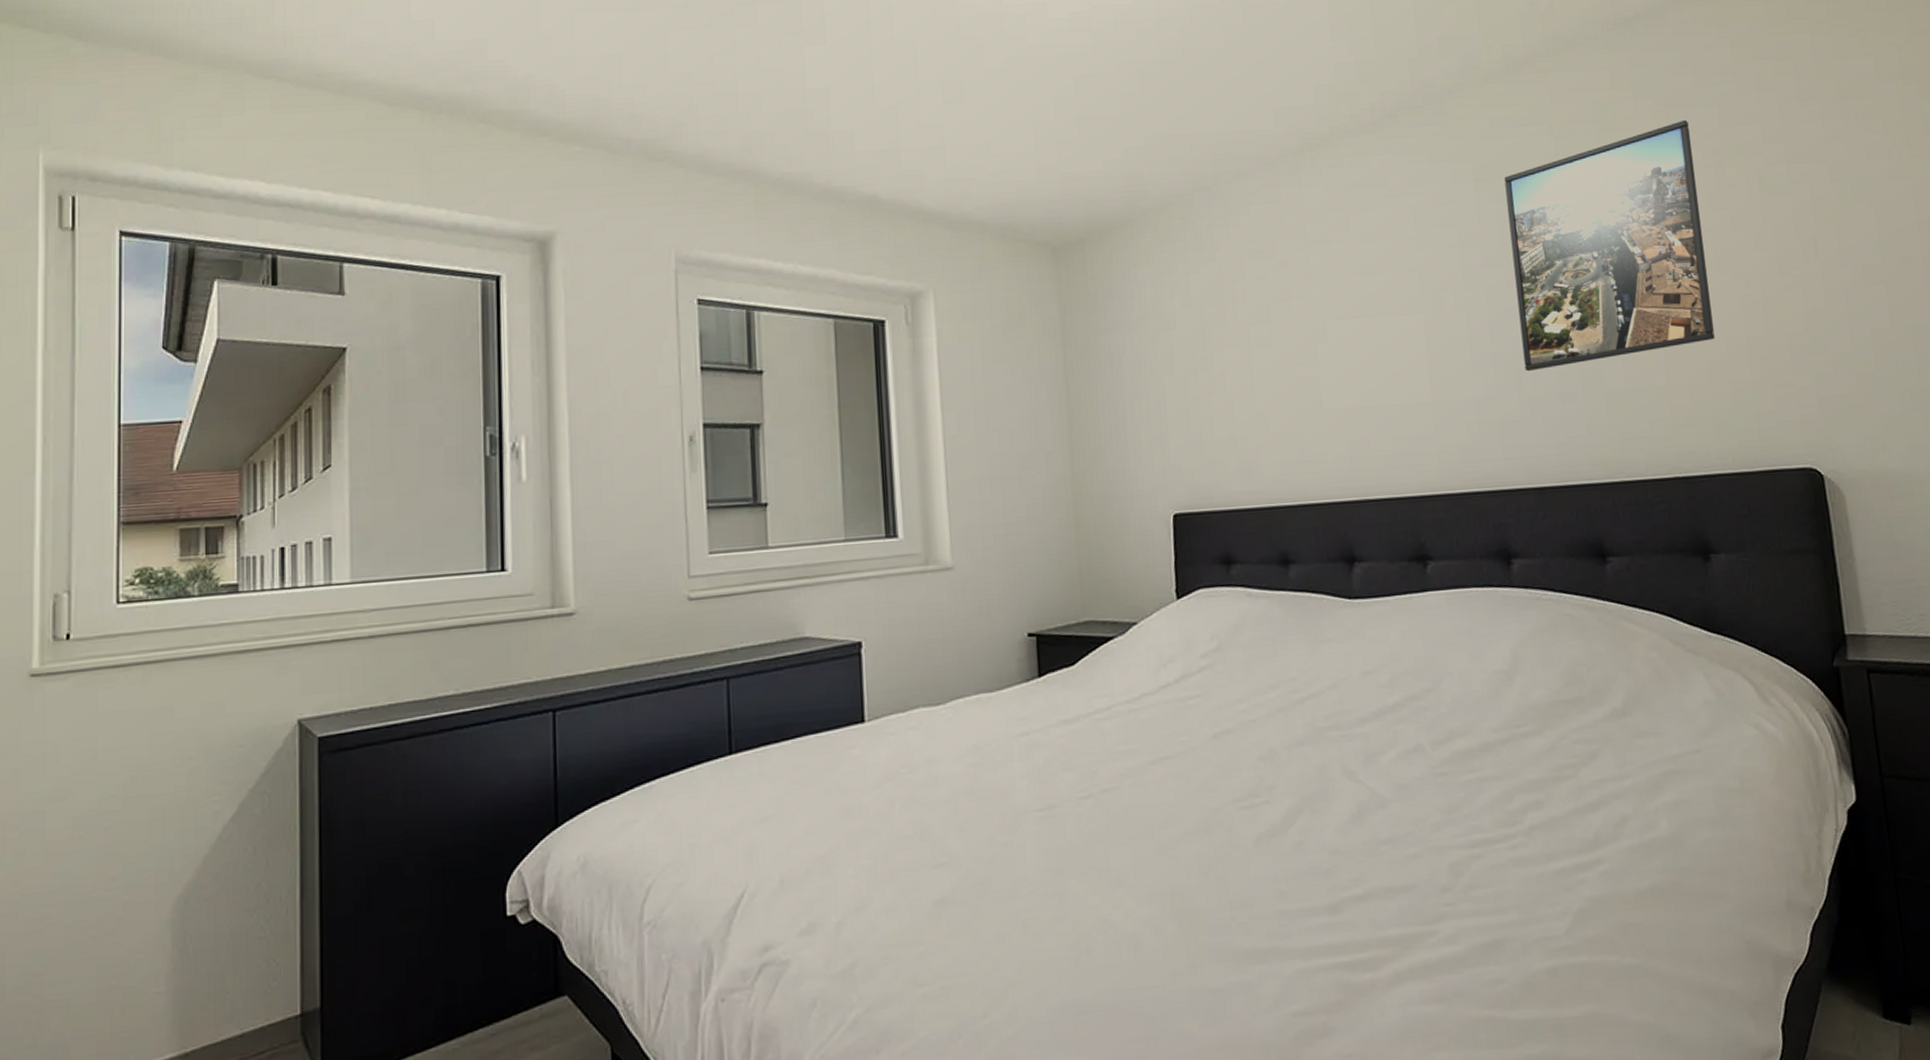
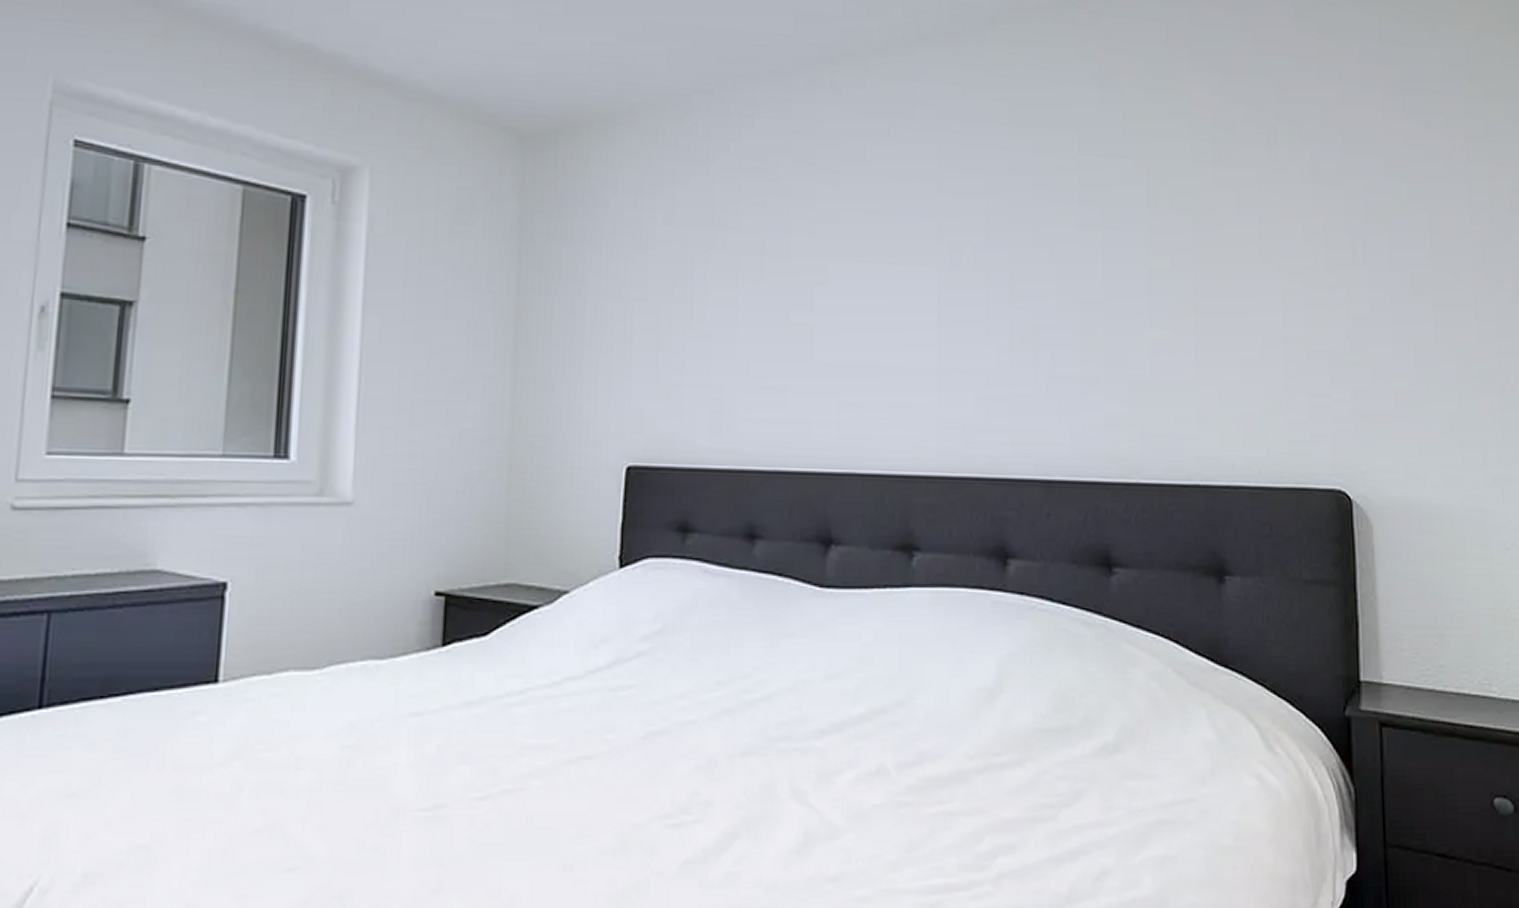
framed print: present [1504,120,1715,372] -> none [1042,89,1251,347]

